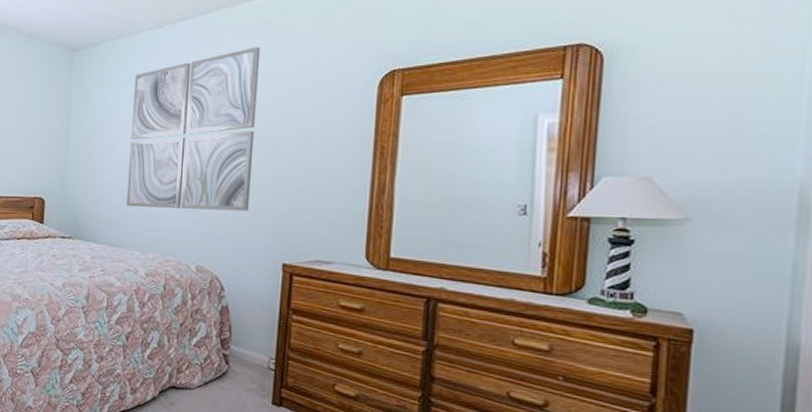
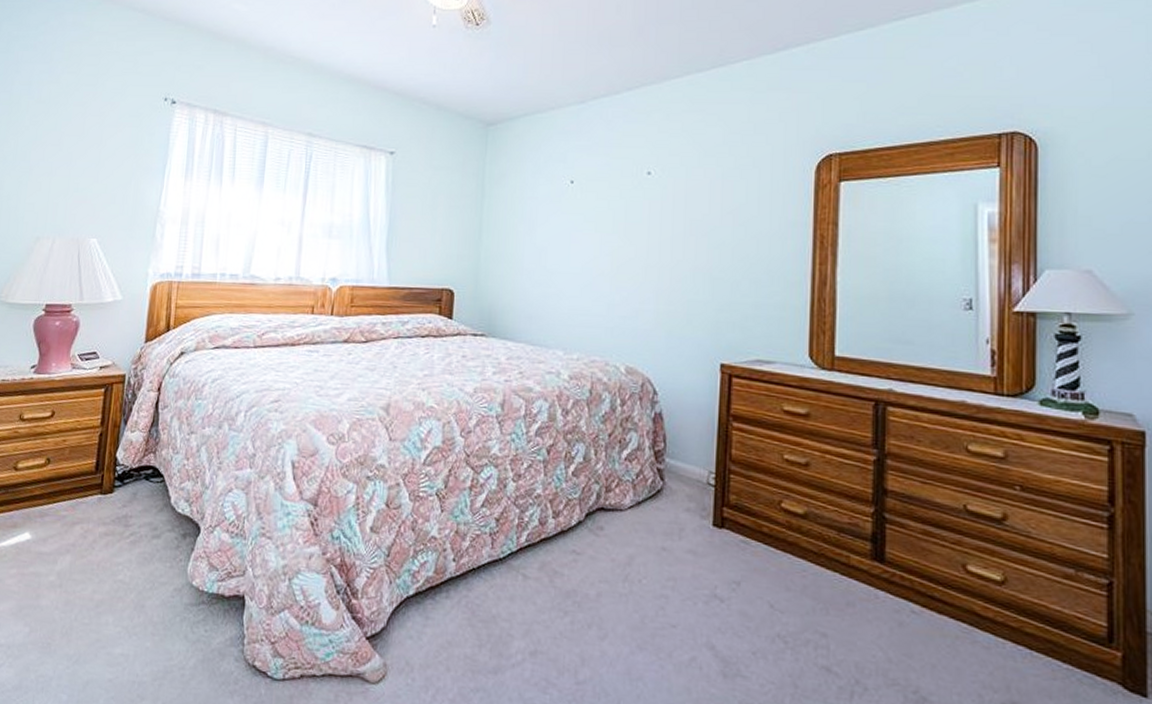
wall art: present [126,46,261,211] -> none [546,125,692,305]

